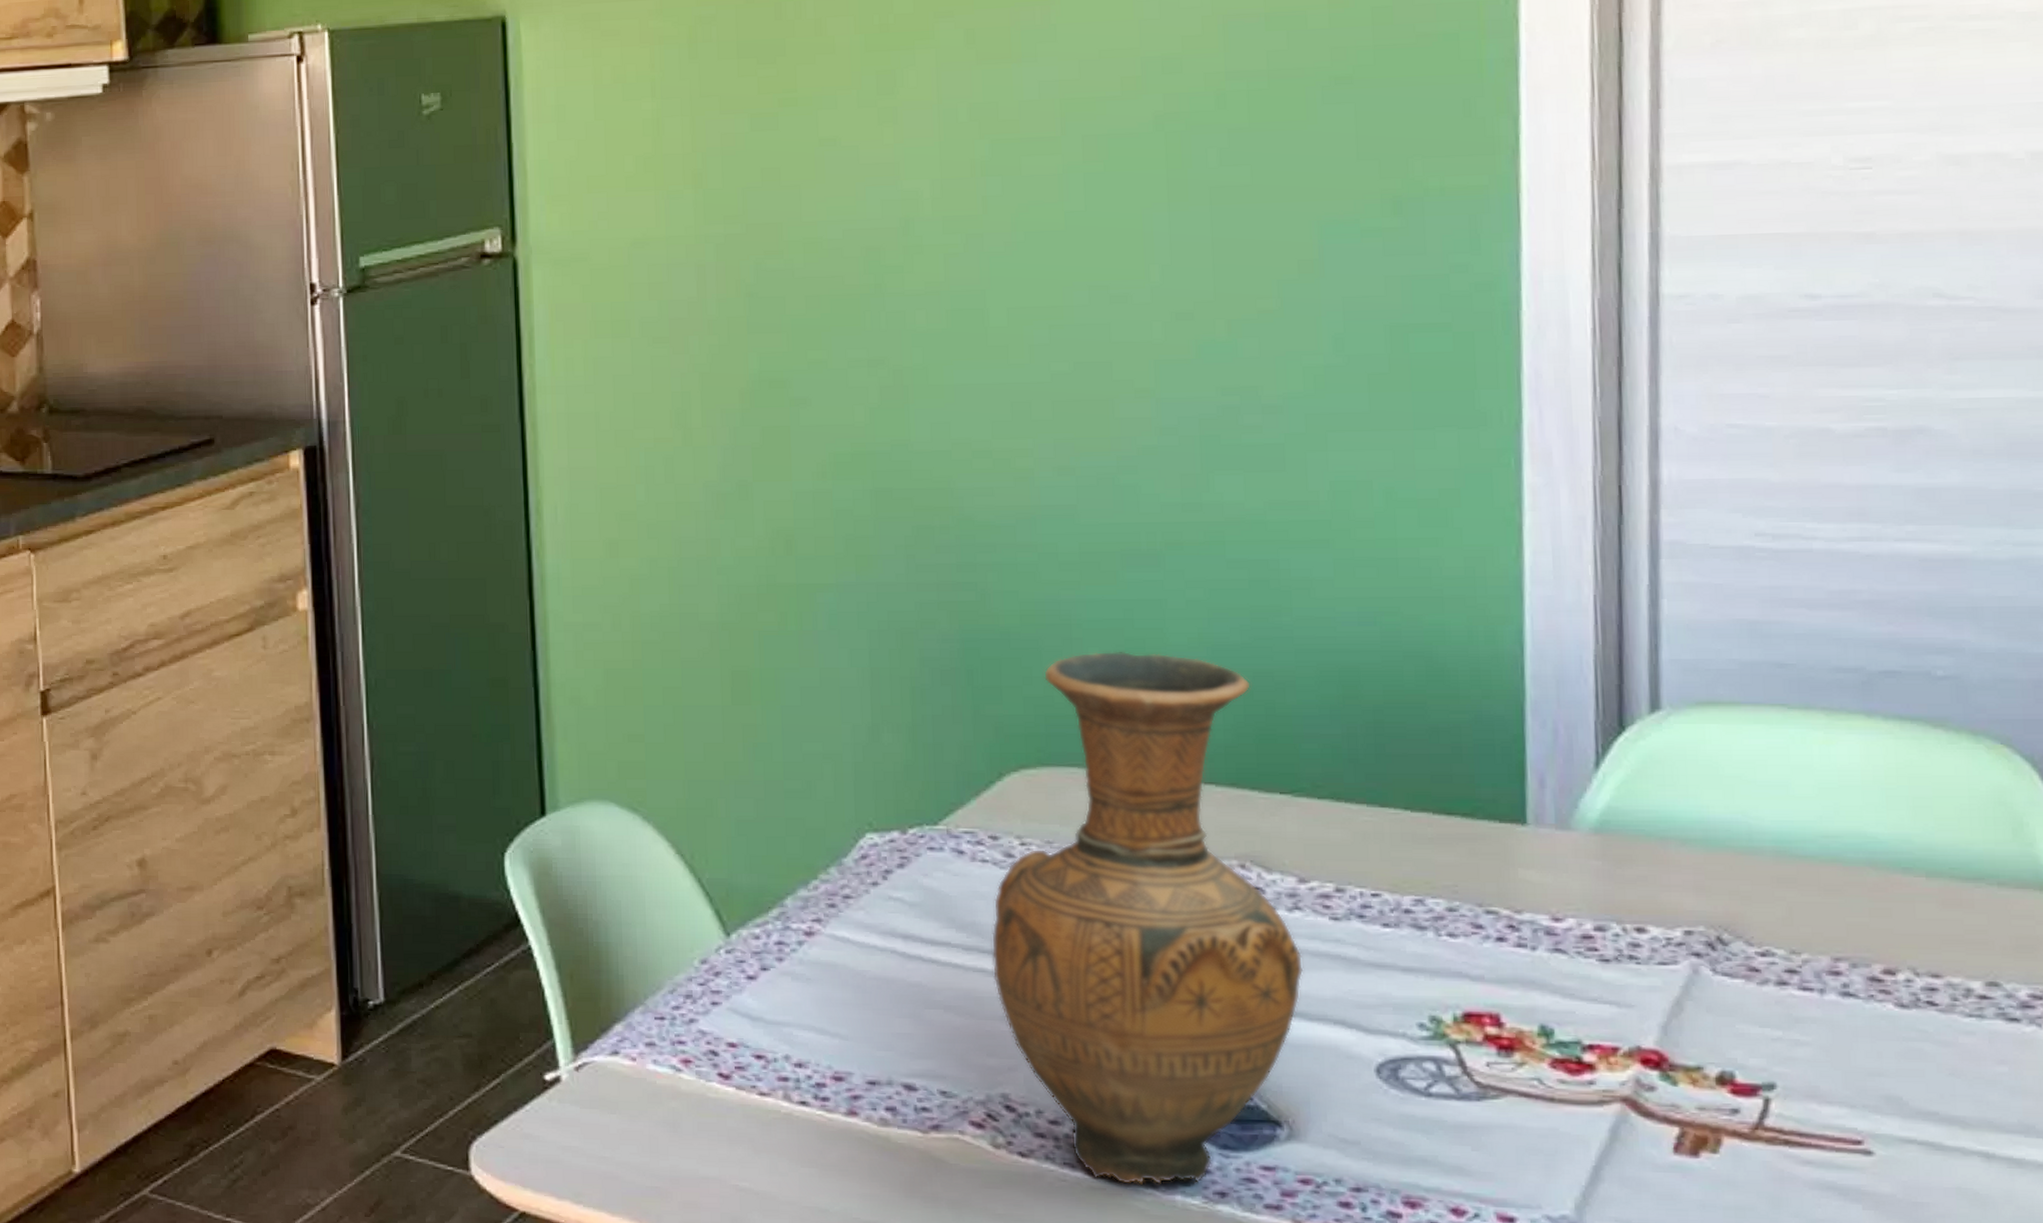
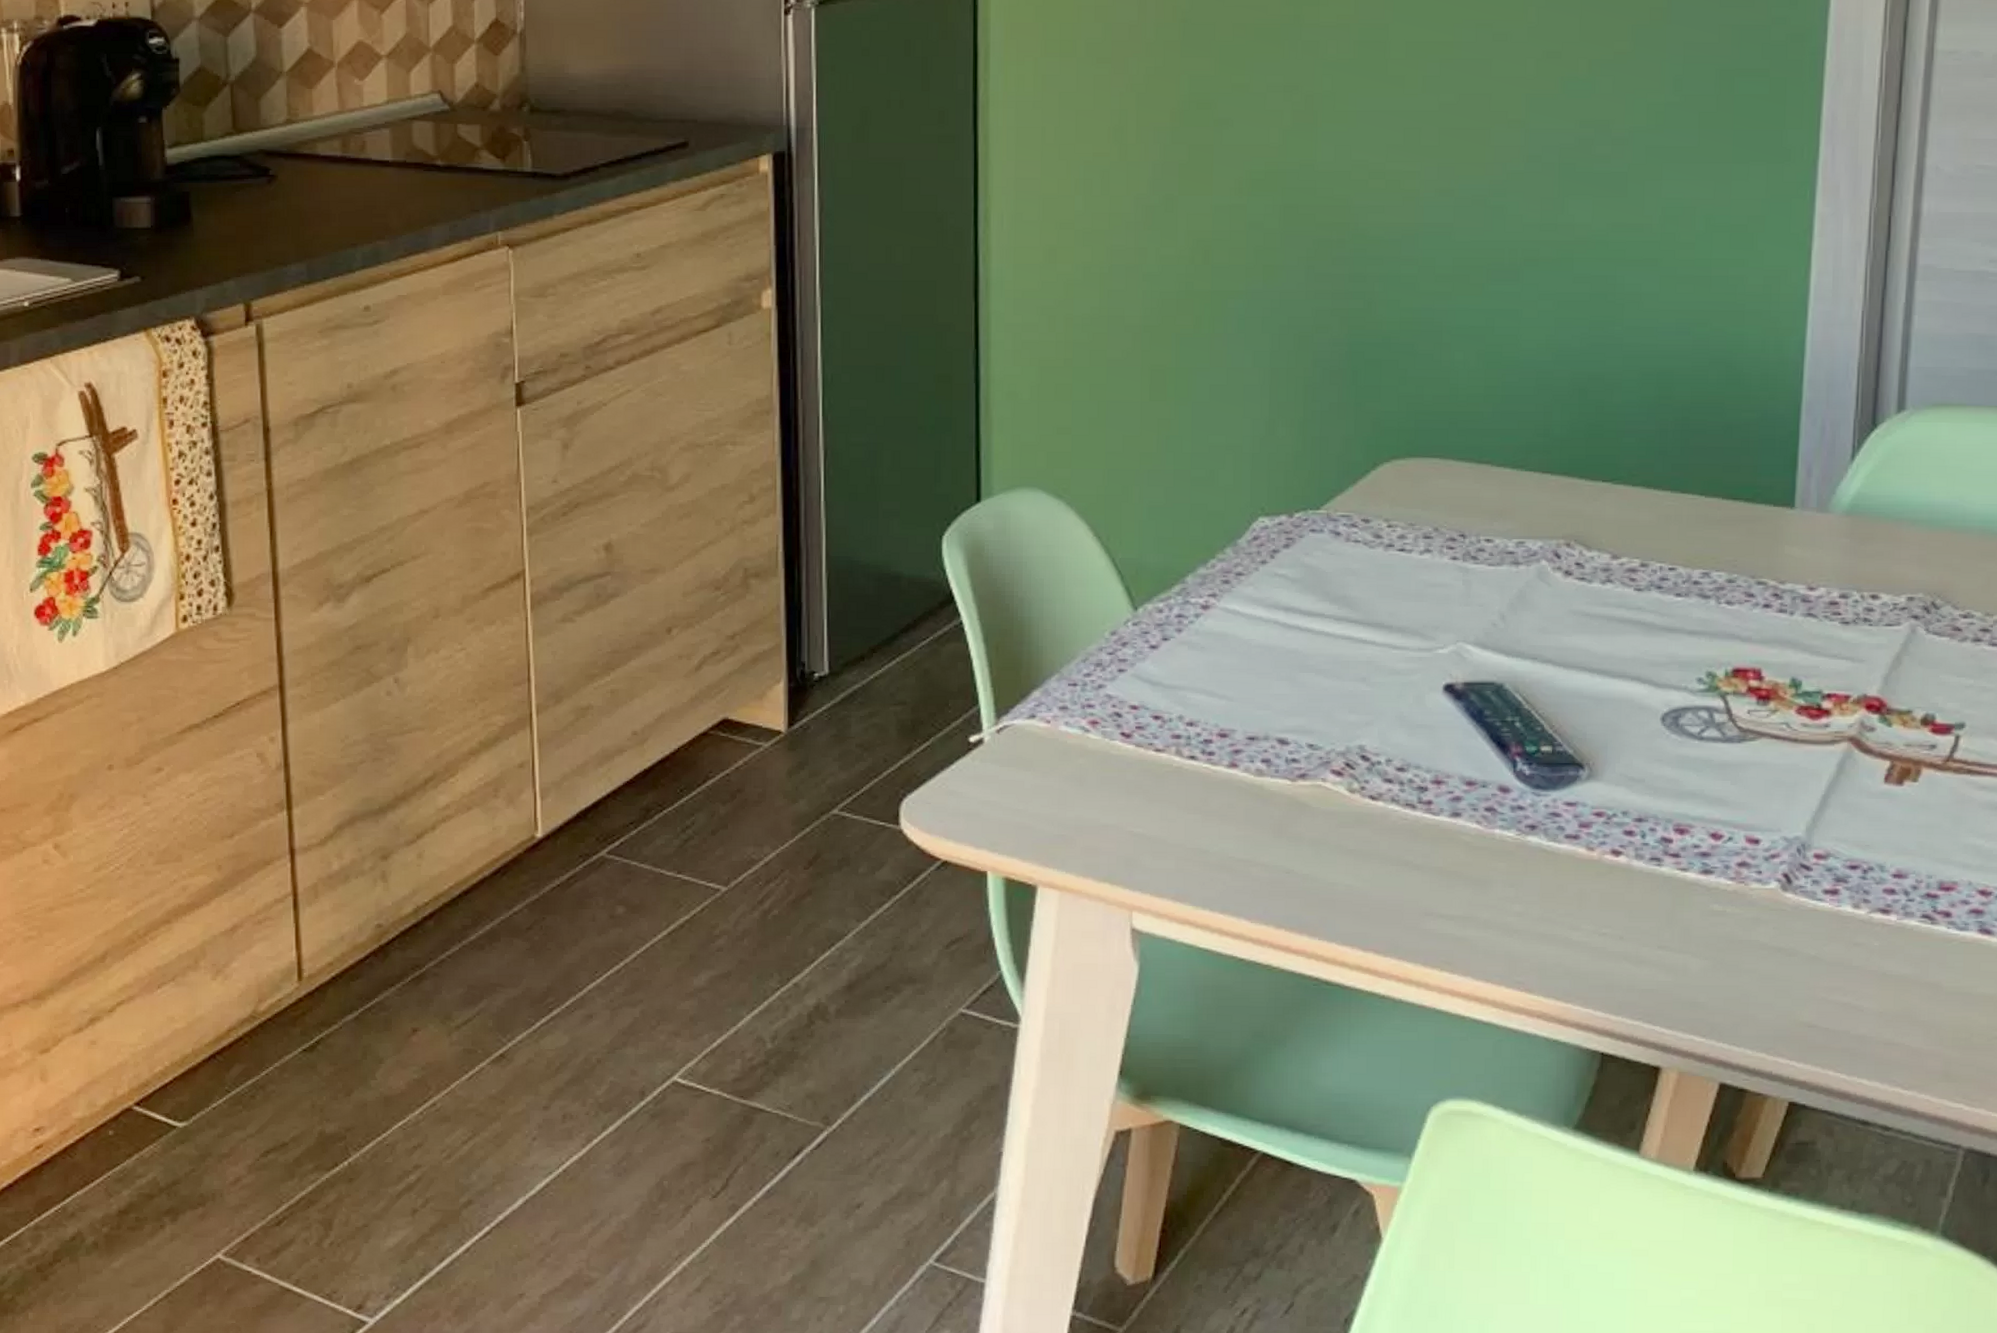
vase: present [991,651,1304,1186] -> none [1357,355,1611,822]

